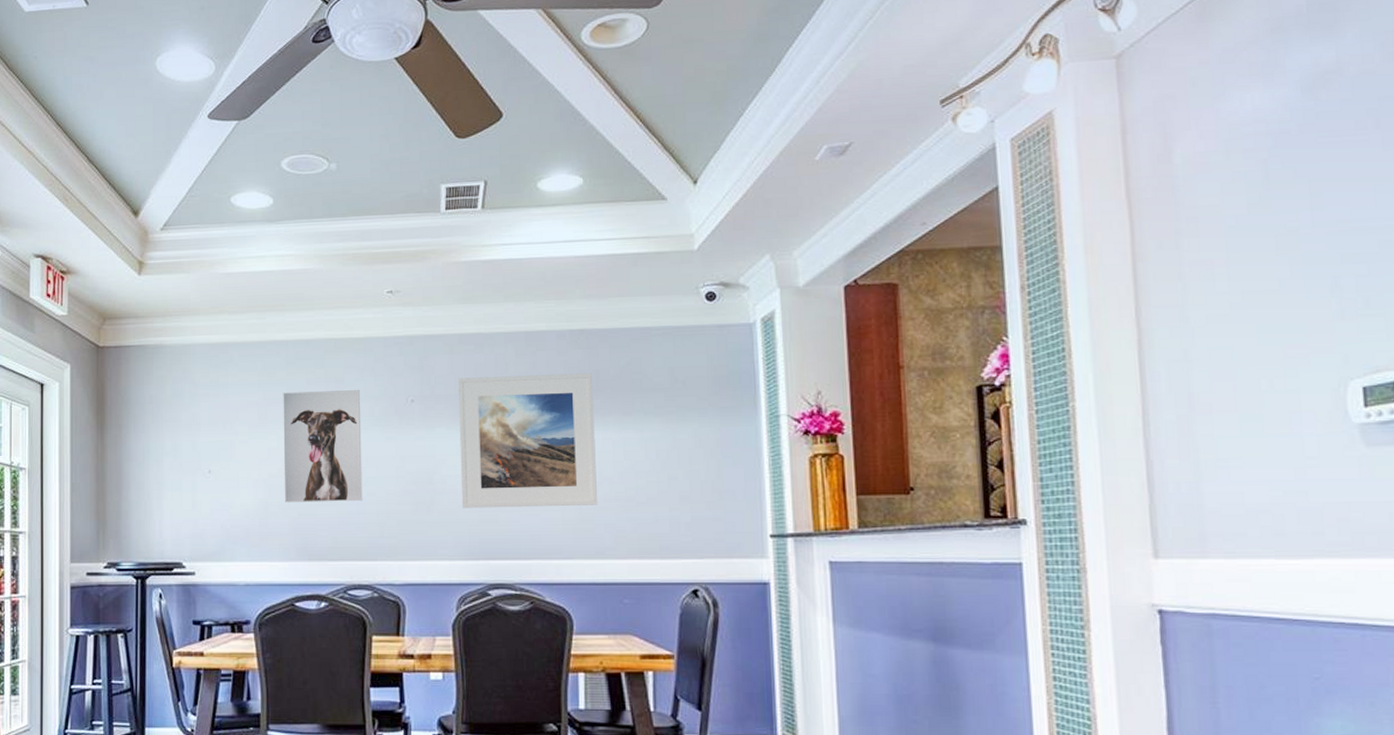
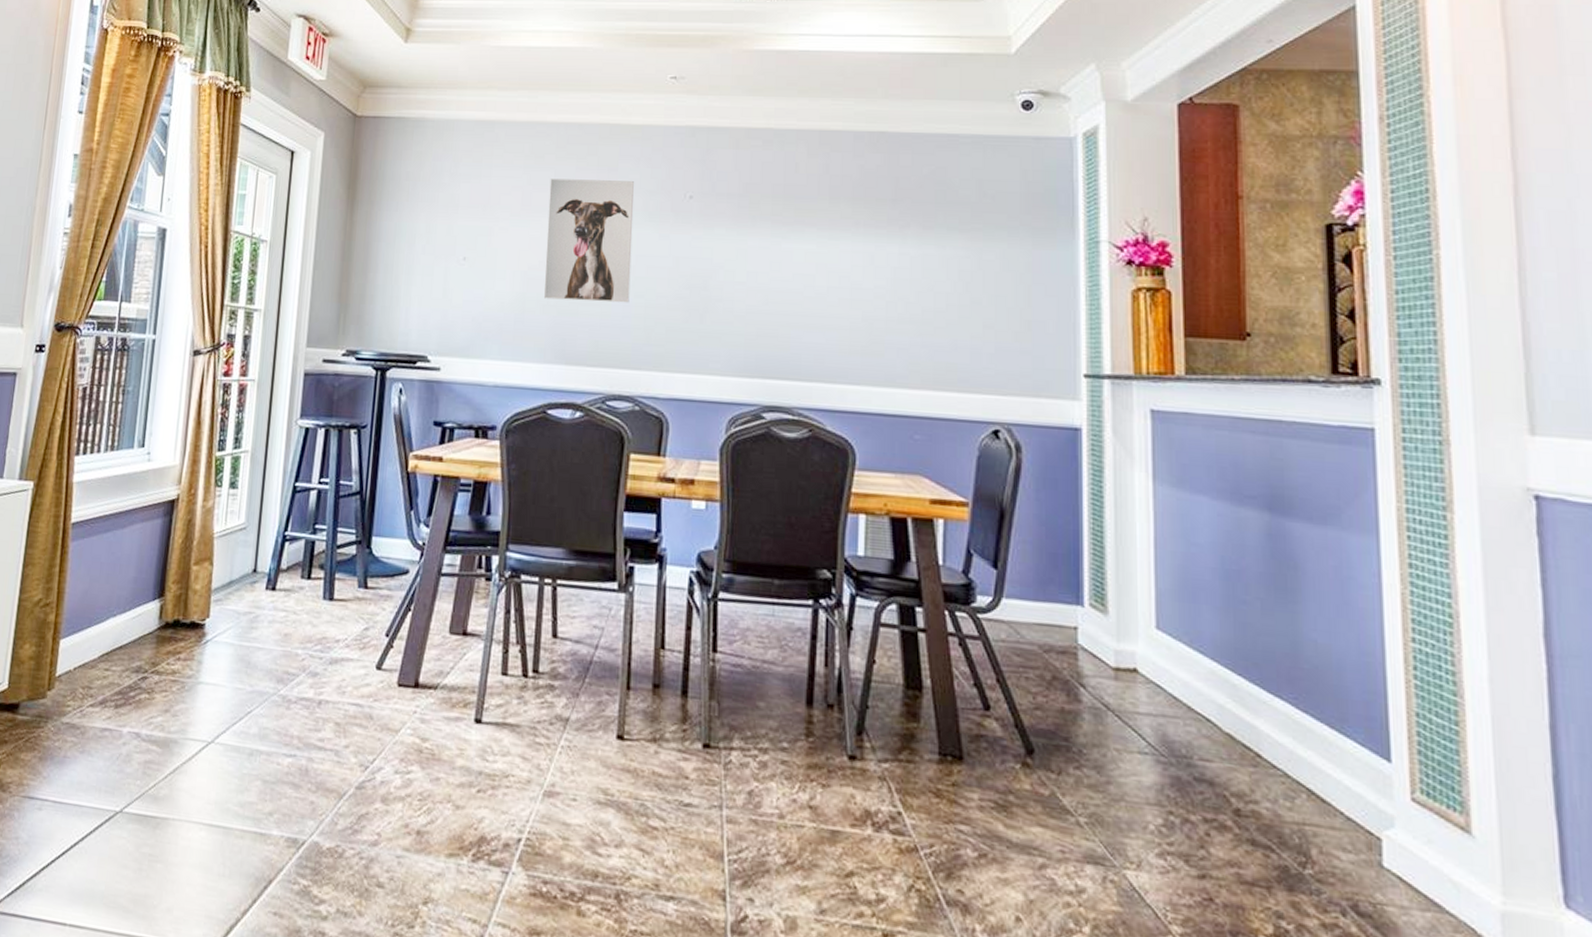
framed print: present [458,373,597,509] -> none [738,176,892,327]

